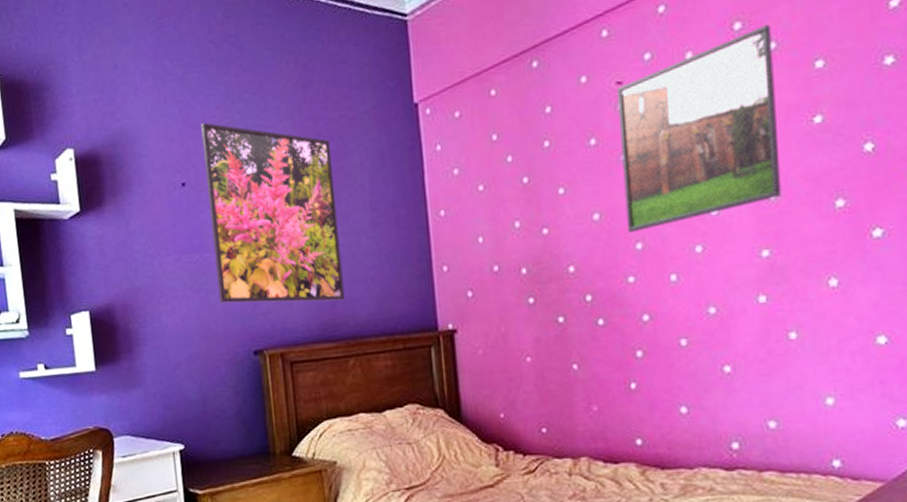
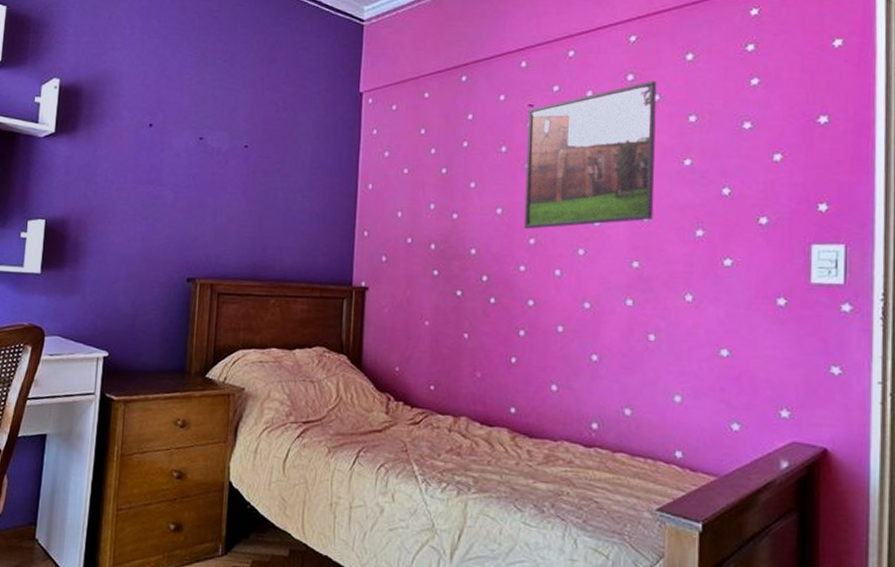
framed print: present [201,123,345,304] -> none [164,78,283,247]

